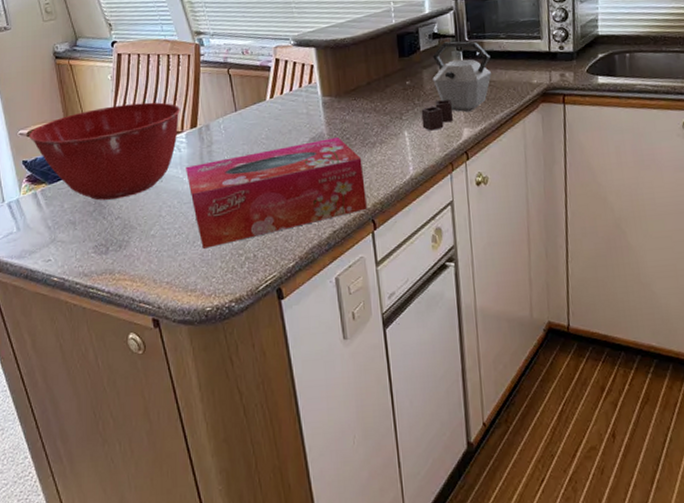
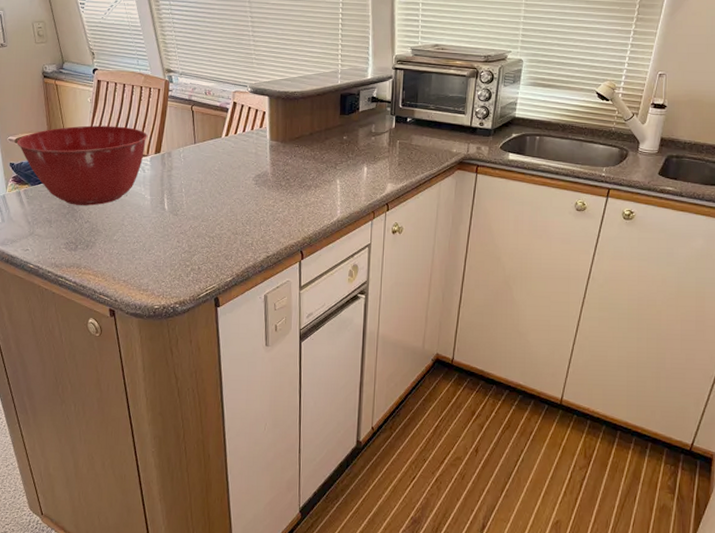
tissue box: present [186,136,367,249] -> none [148,176,298,257]
kettle: present [421,41,492,131] -> none [353,106,419,182]

